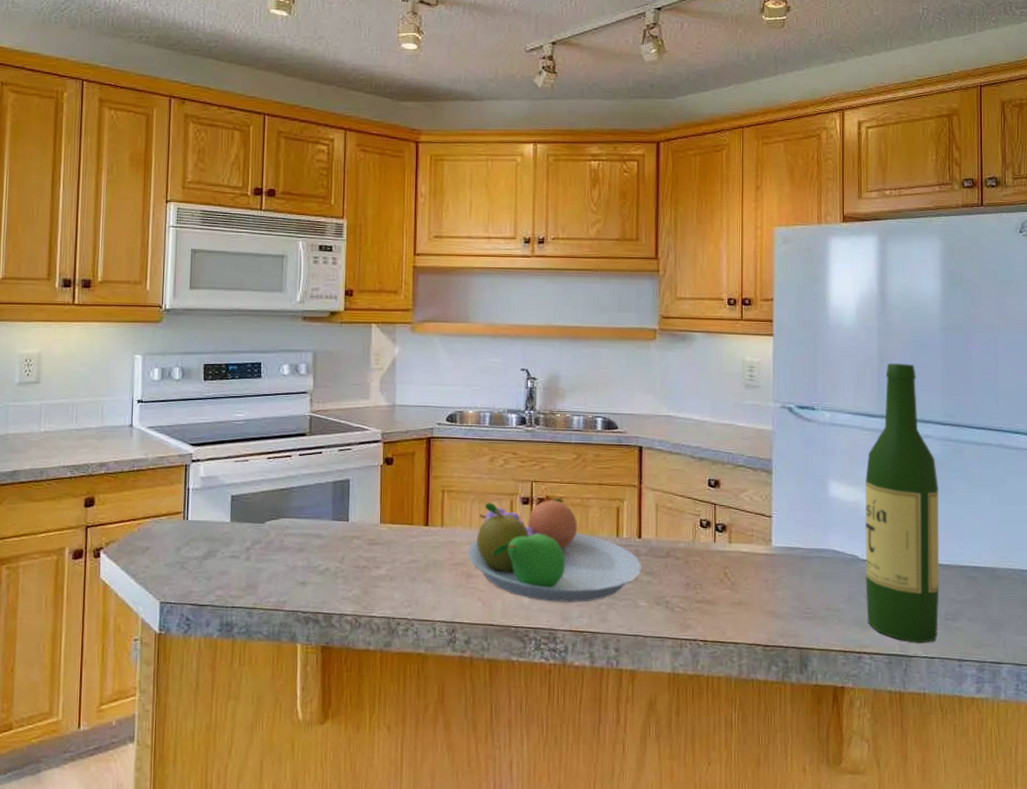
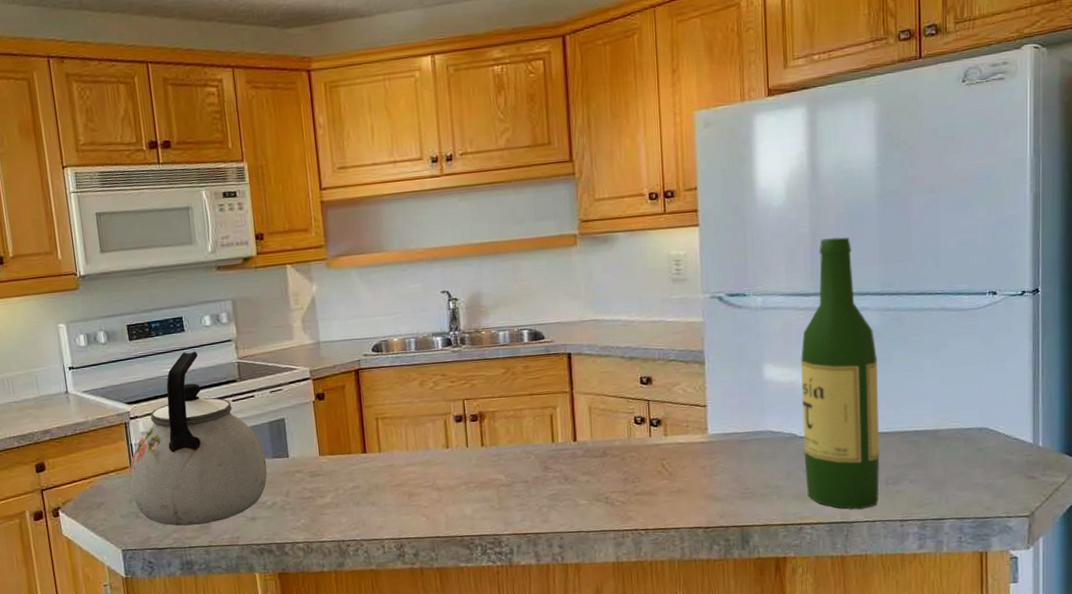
kettle: none [180,399,325,584] -> present [129,351,268,526]
fruit bowl: present [467,498,641,603] -> none [406,412,579,510]

